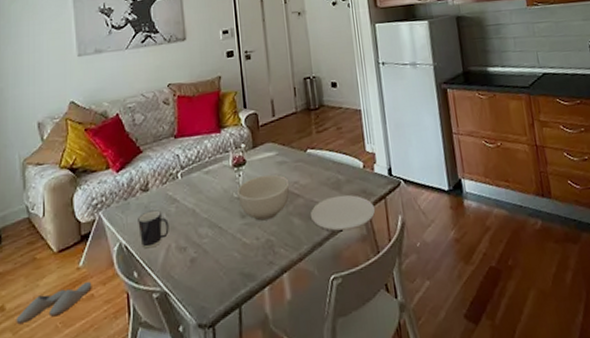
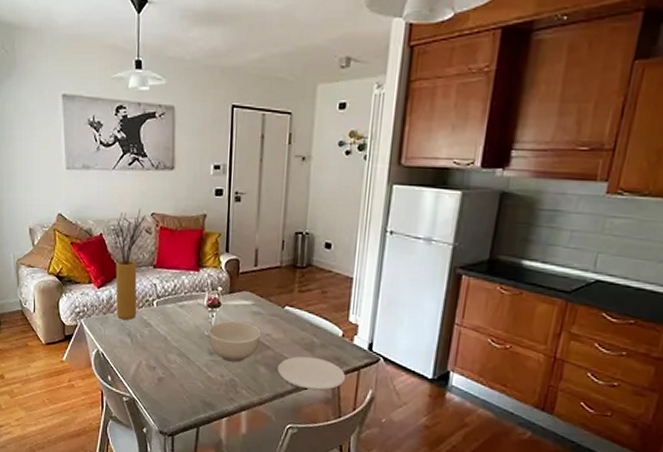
slippers: present [16,282,92,323] -> none [13,374,73,393]
vase: none [129,82,163,202] -> present [113,209,145,321]
mug: present [138,210,169,249] -> none [114,328,142,360]

